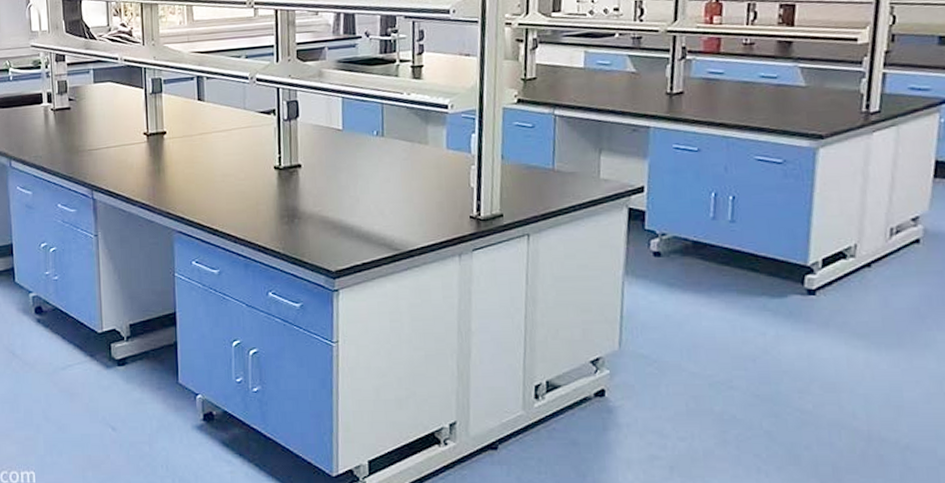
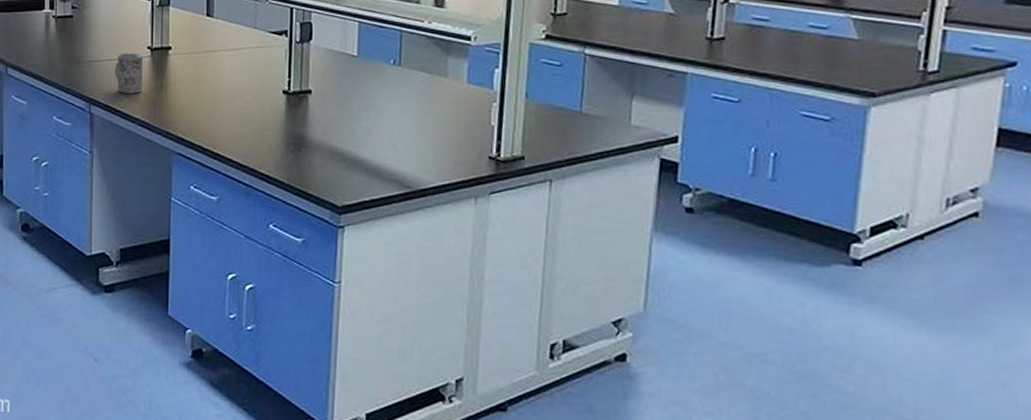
mug: none [113,139,141,178] -> present [114,53,143,93]

